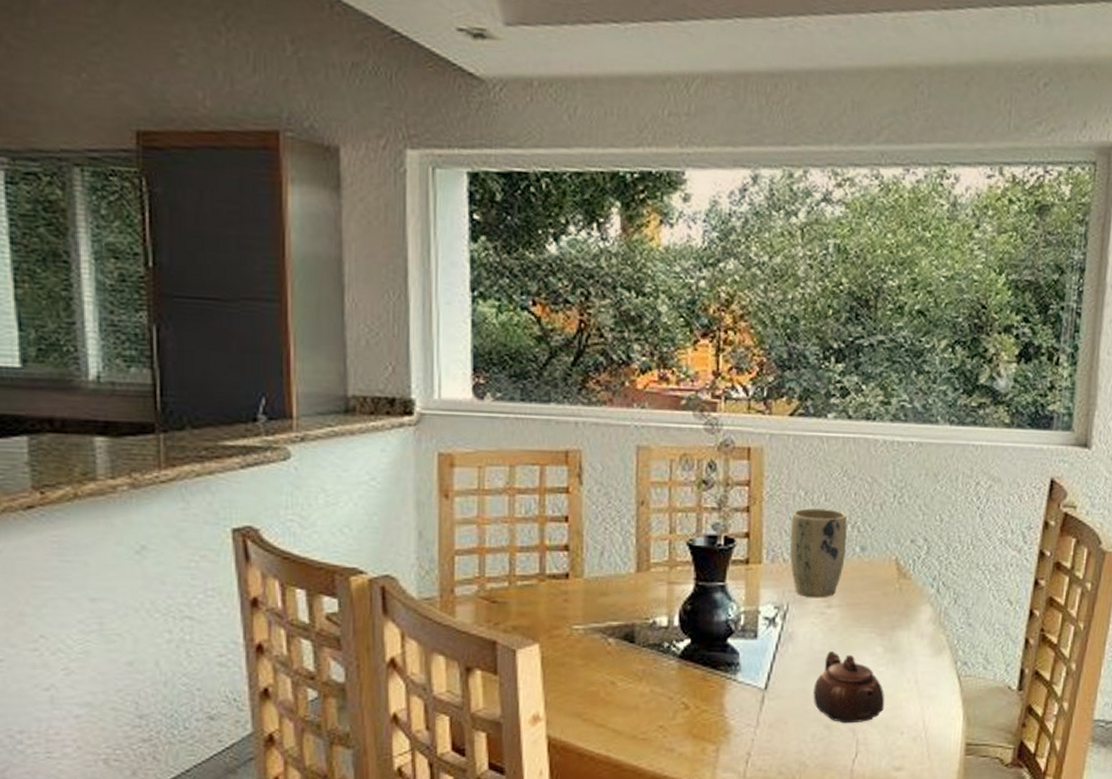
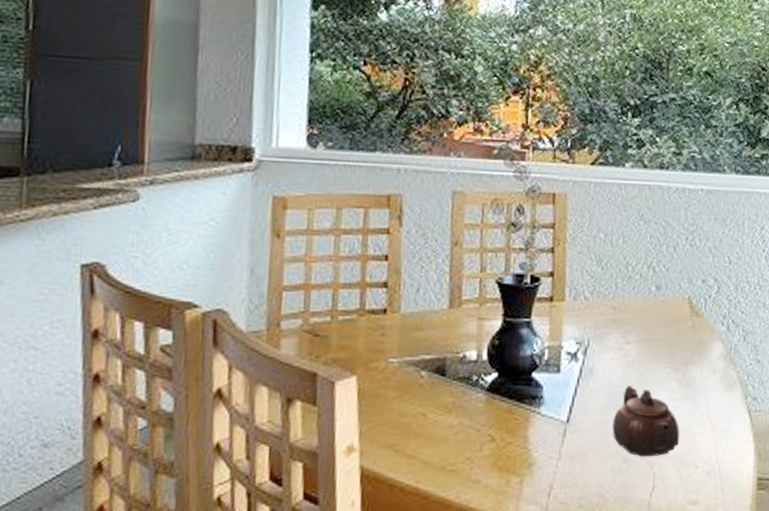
plant pot: present [790,508,848,598] -> none [591,249,644,335]

